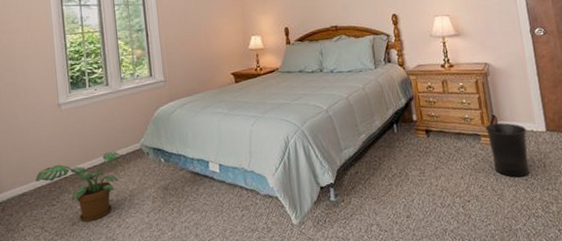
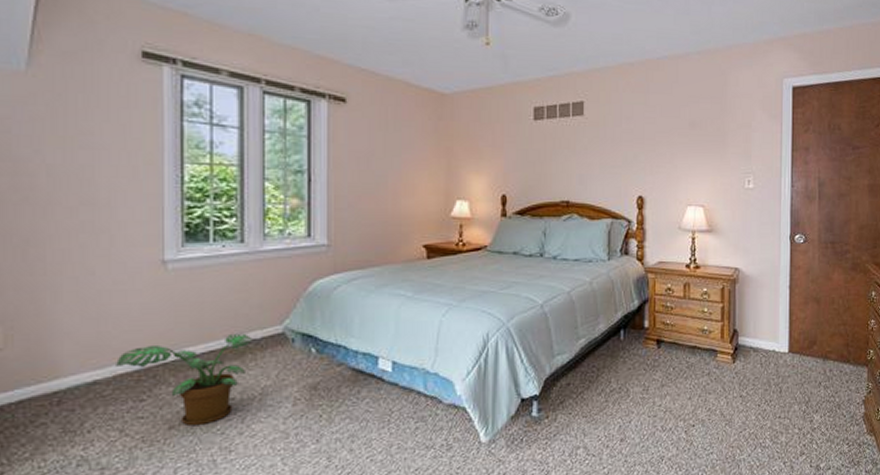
waste bin: present [485,122,529,178] -> none [724,338,768,402]

